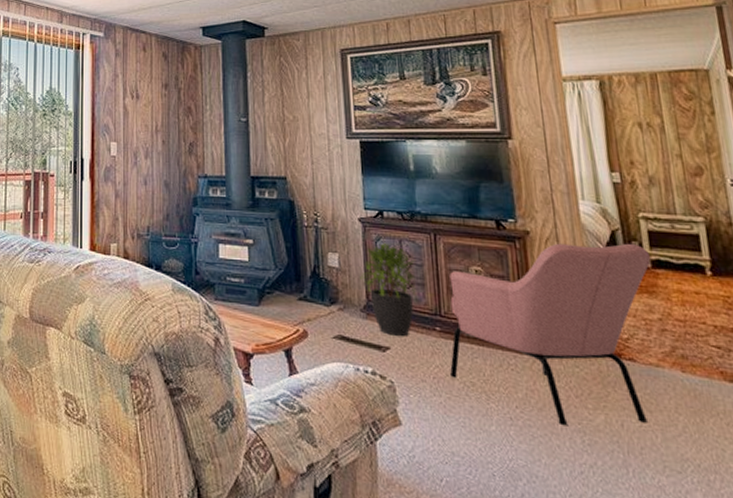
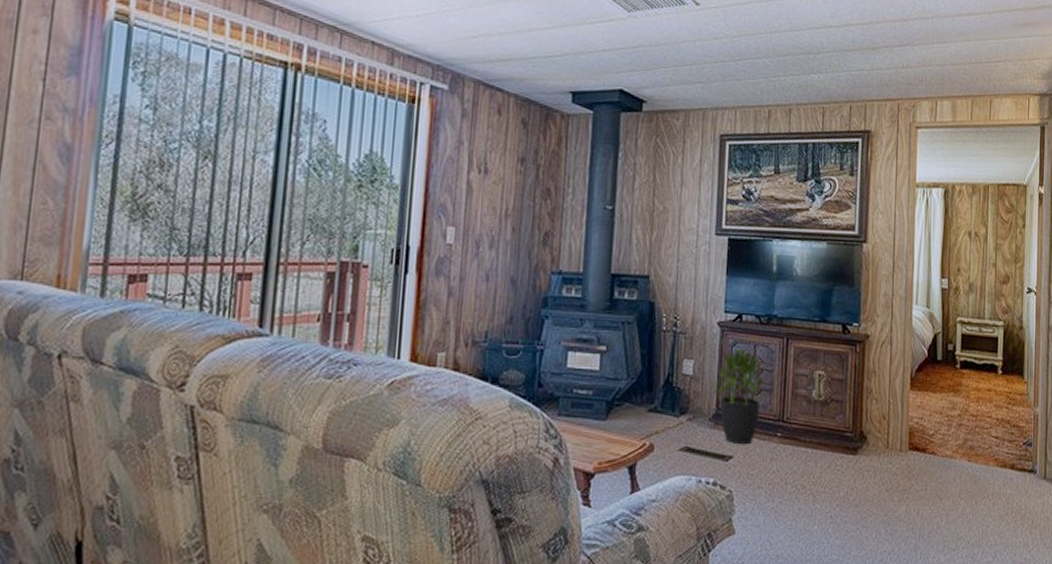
armchair: present [449,243,651,425] -> none [784,346,961,518]

